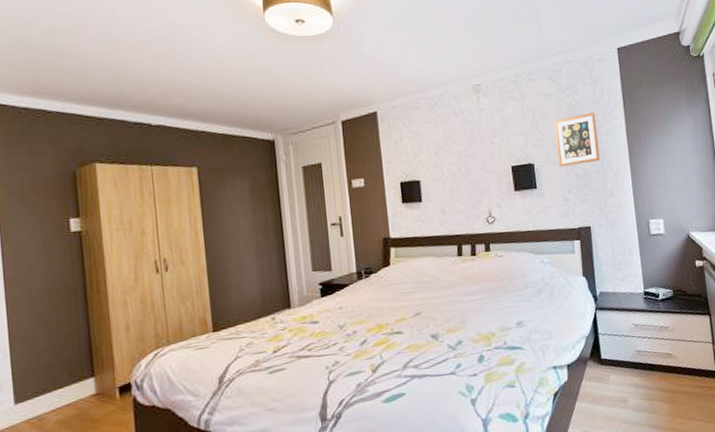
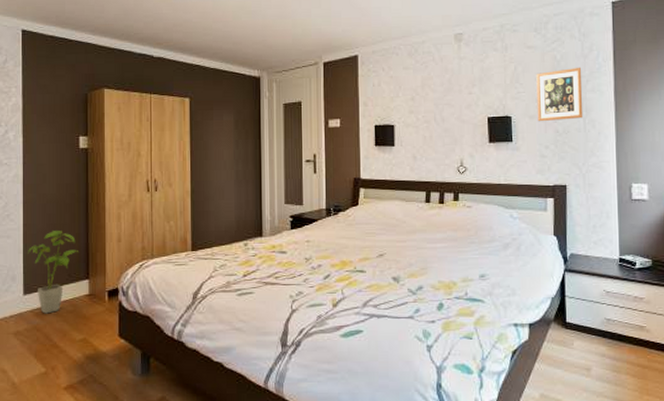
house plant: none [16,326,79,423] -> present [28,230,78,314]

